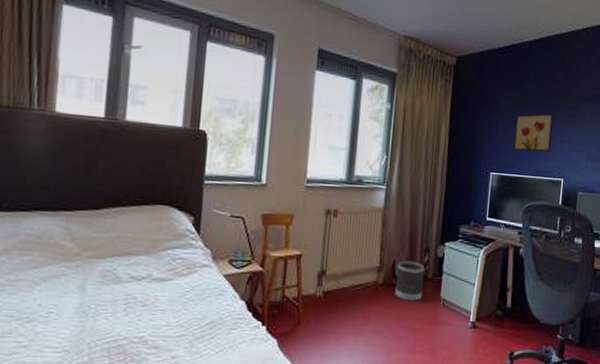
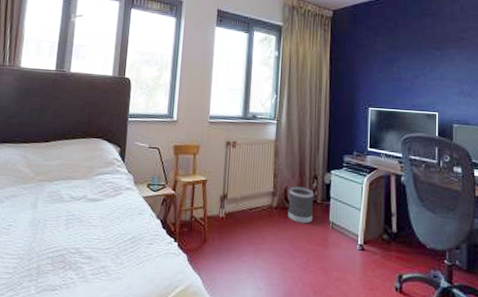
wall art: present [513,113,554,152] -> none [388,54,425,89]

